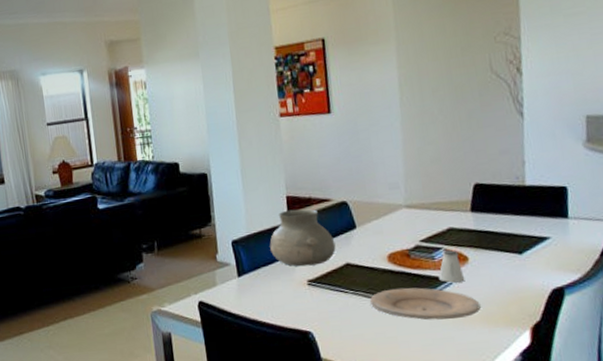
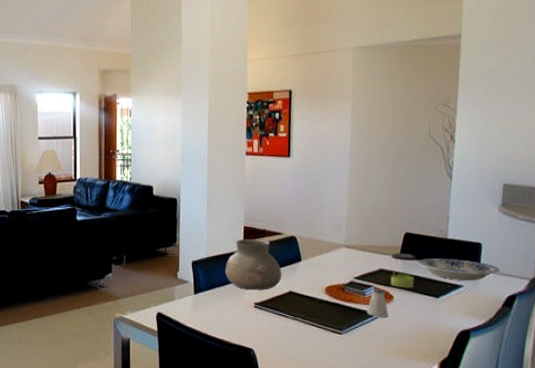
plate: present [370,287,481,320] -> none [307,317,399,350]
jar: none [460,207,491,247] -> present [390,253,416,289]
plate: none [492,207,593,232] -> present [417,258,501,281]

